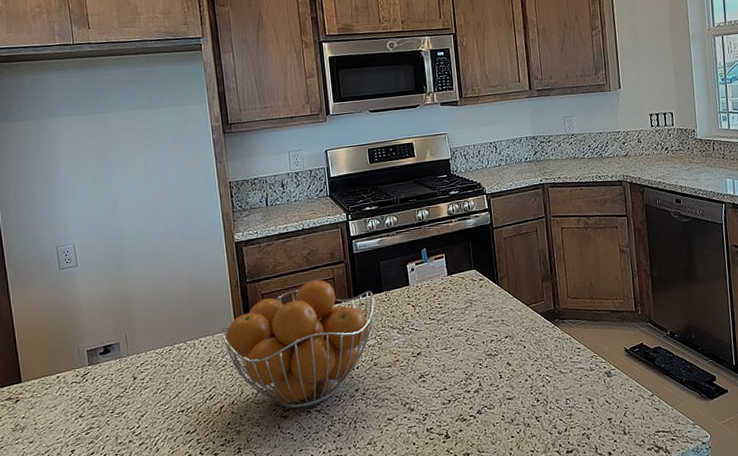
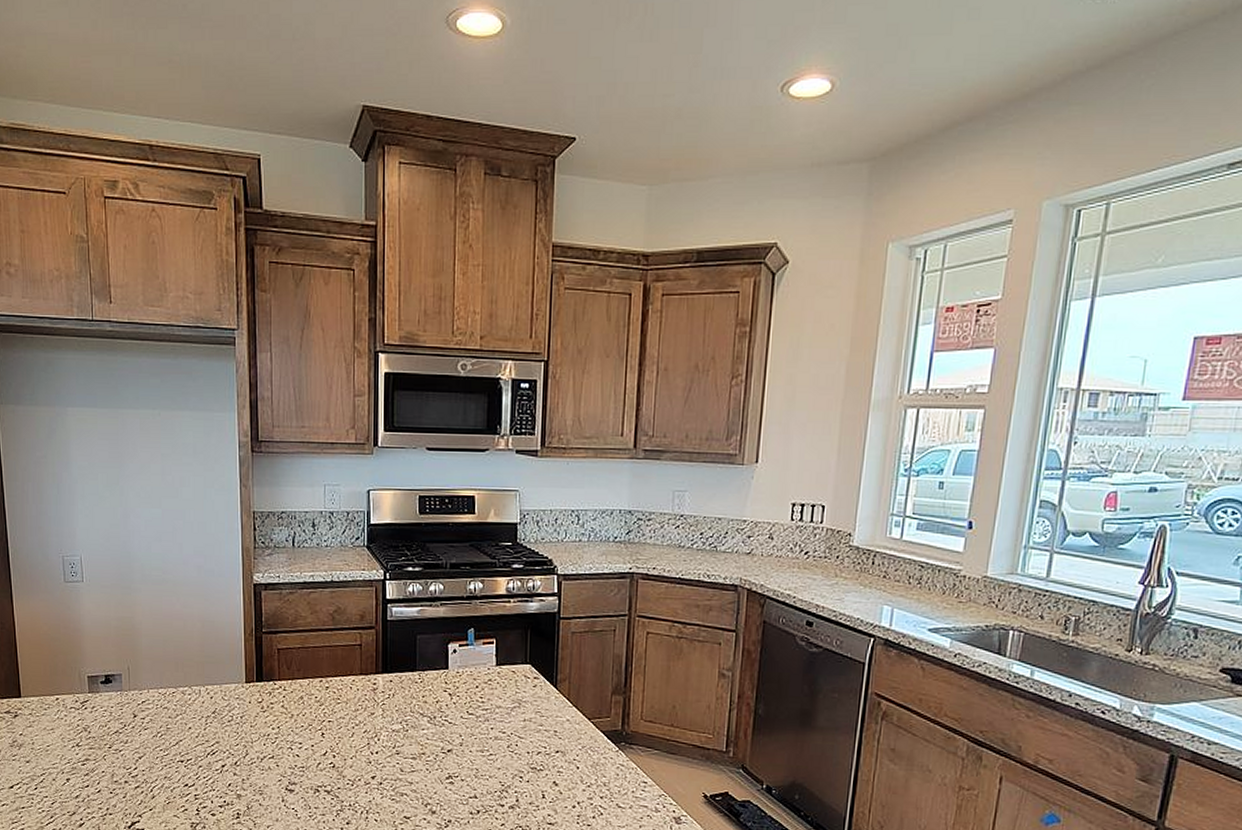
fruit basket: present [221,280,375,409] -> none [229,643,405,785]

